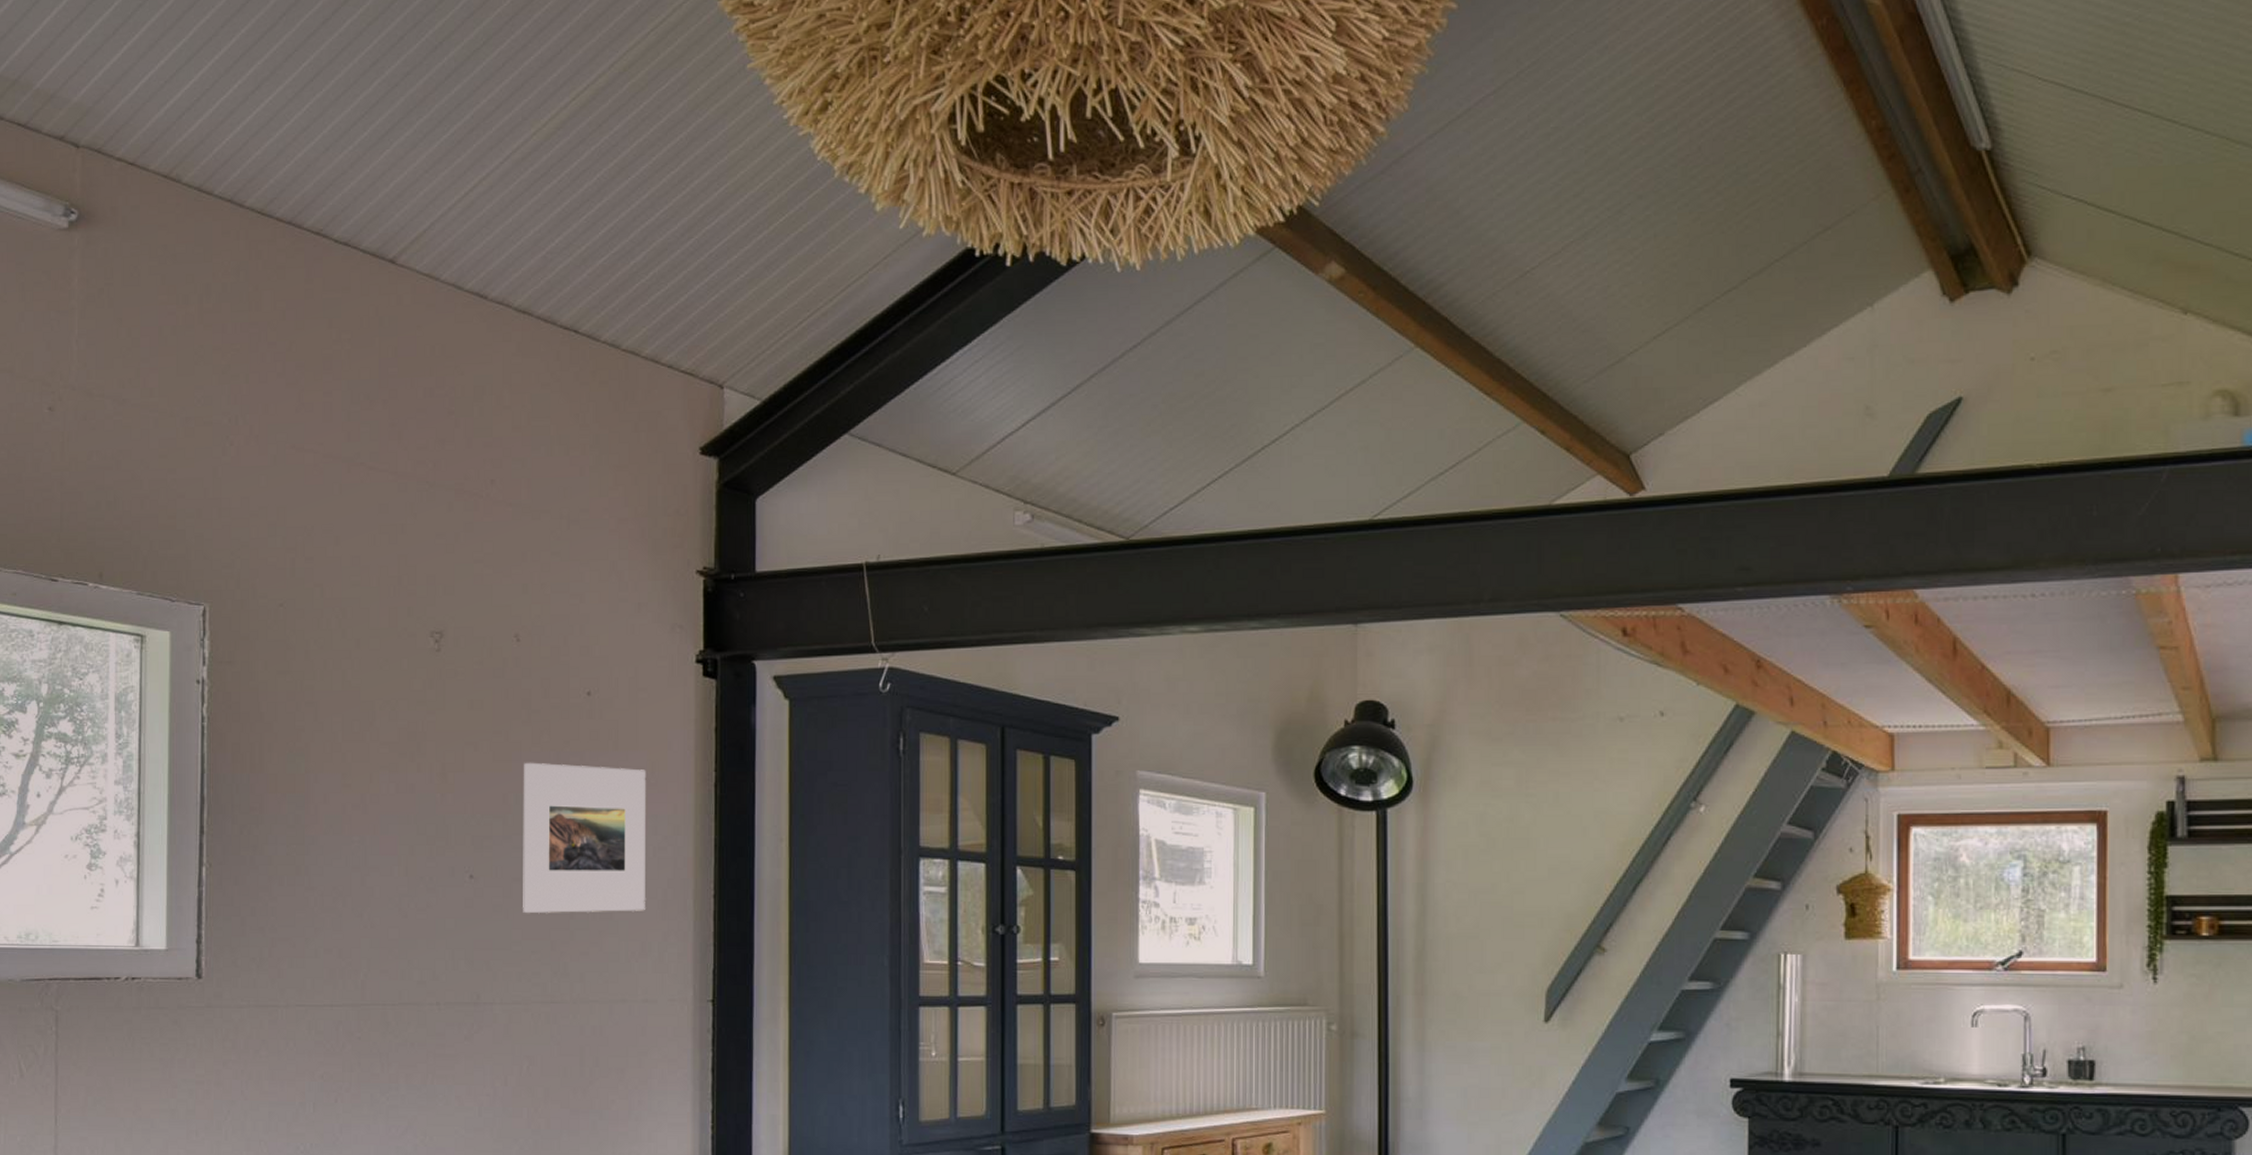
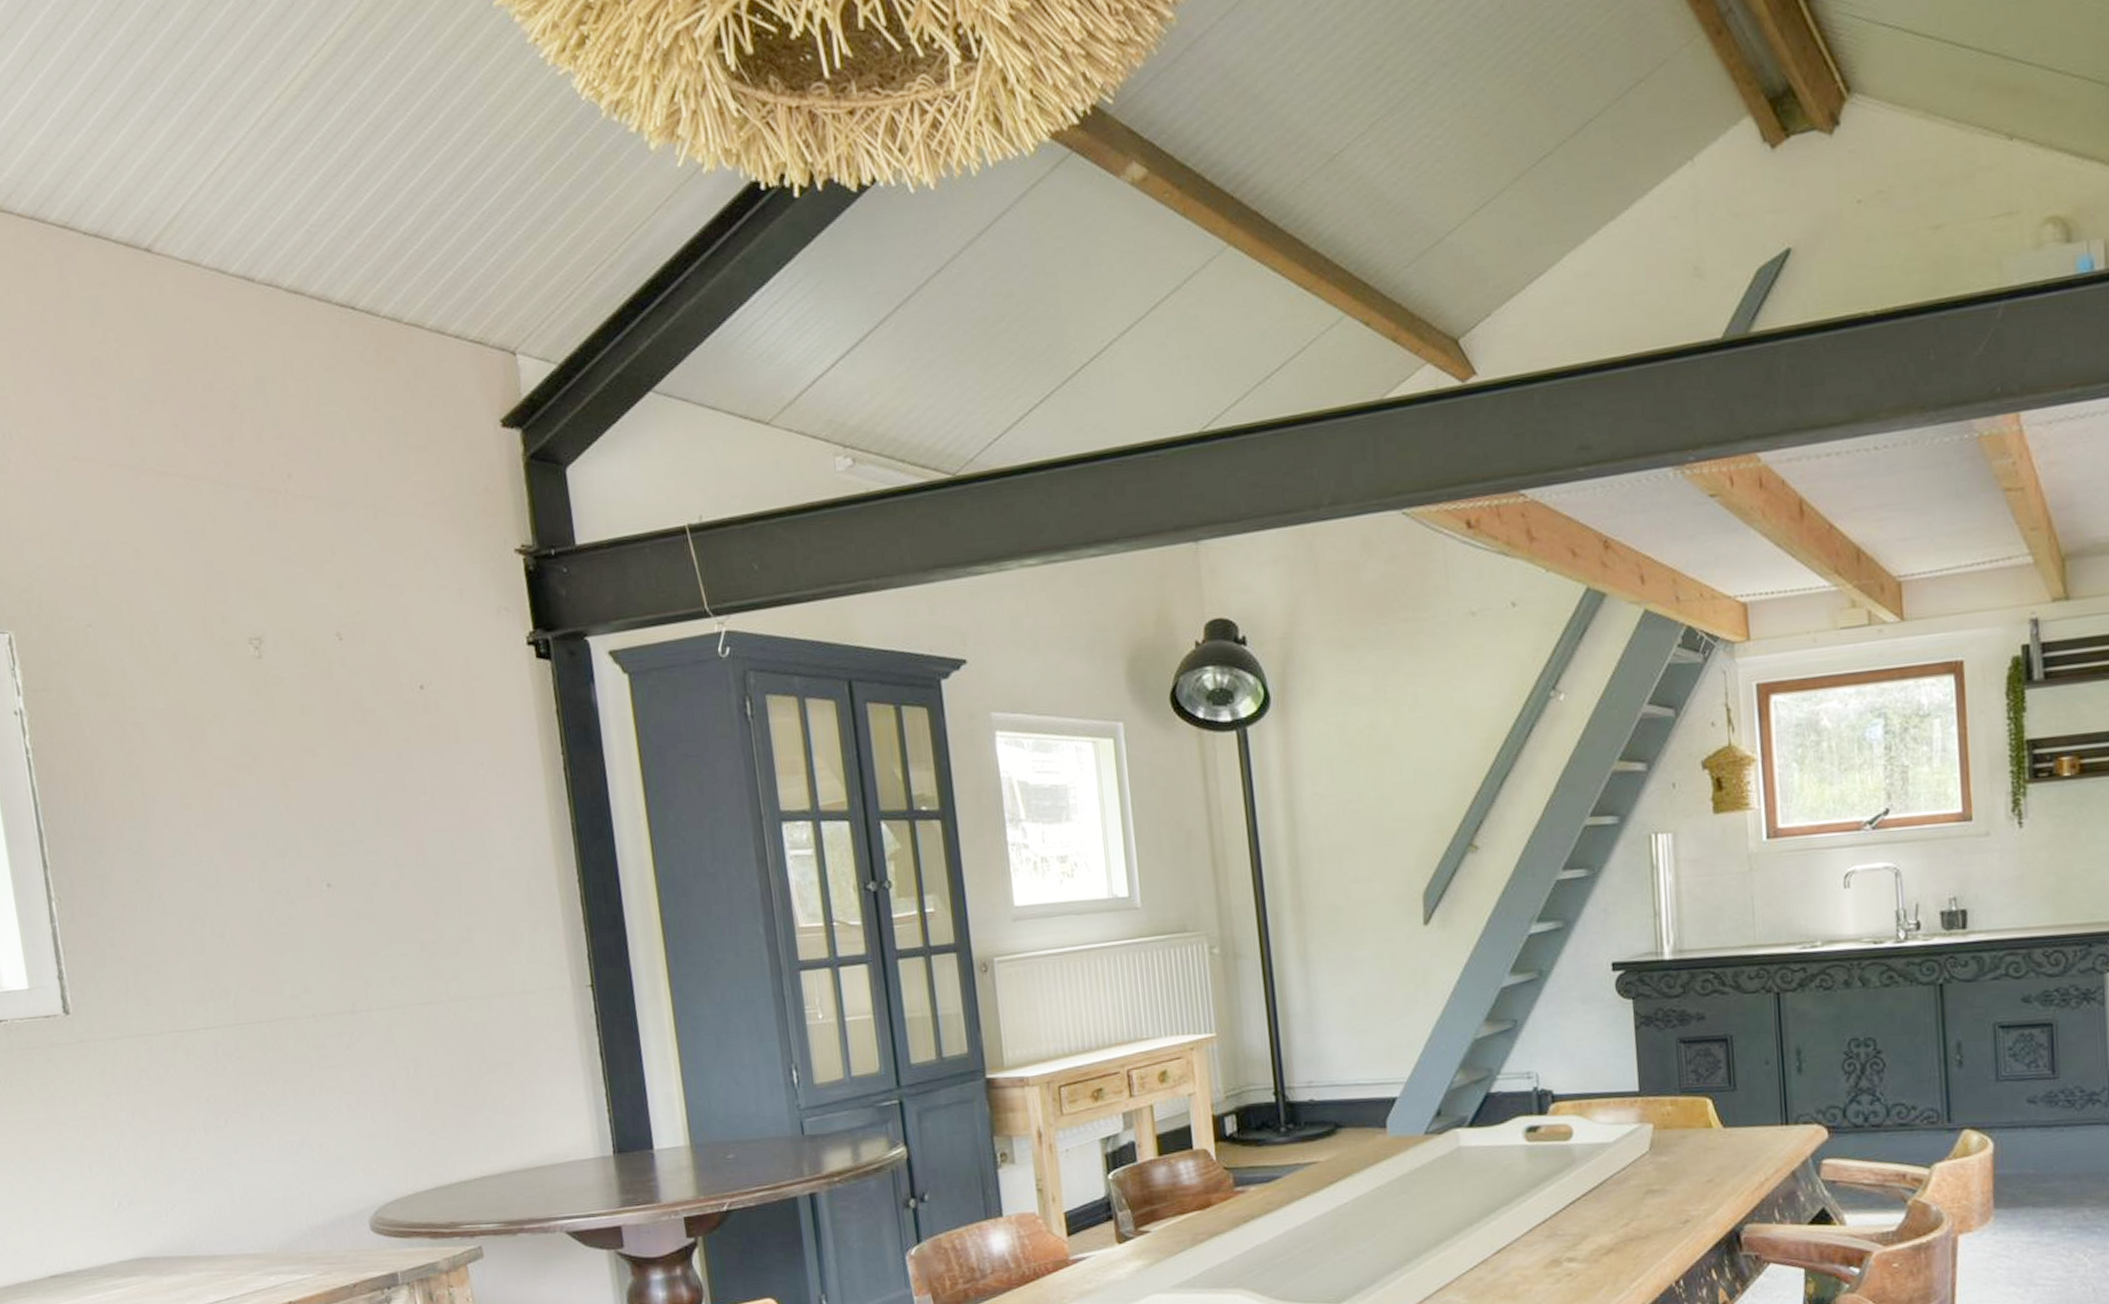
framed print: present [523,762,647,914] -> none [365,759,511,916]

